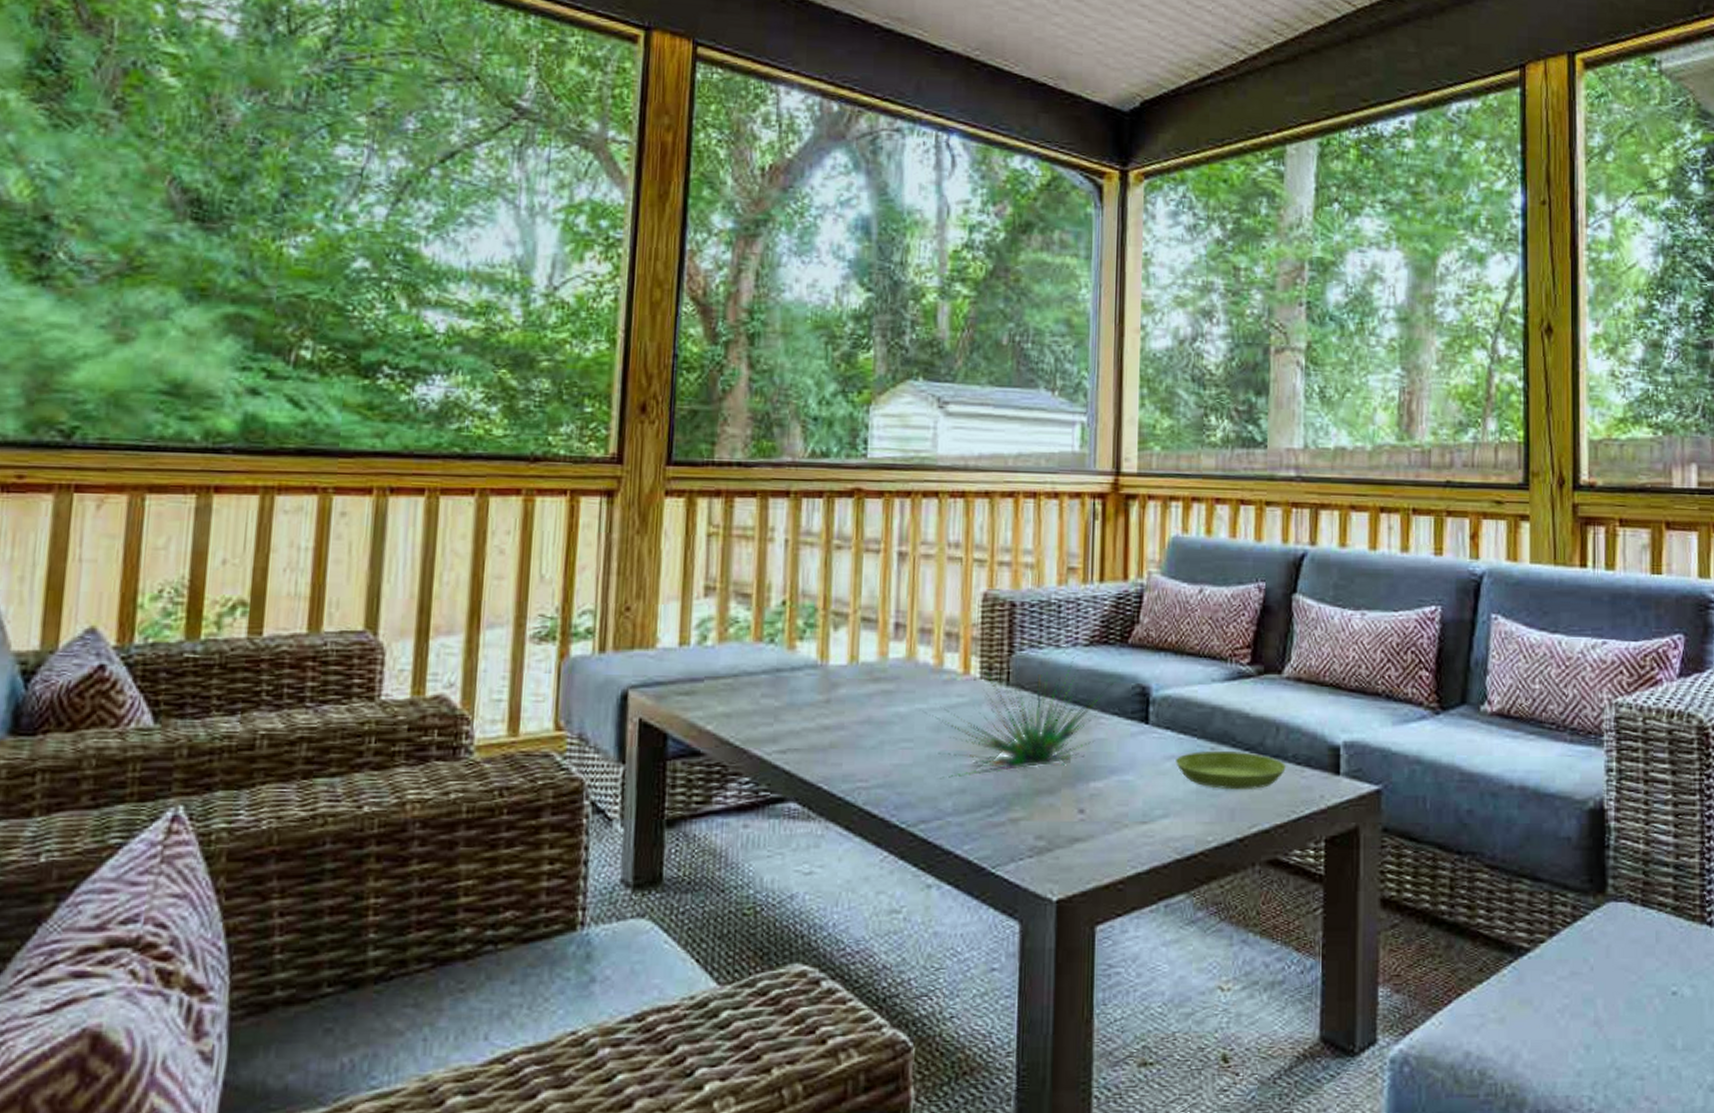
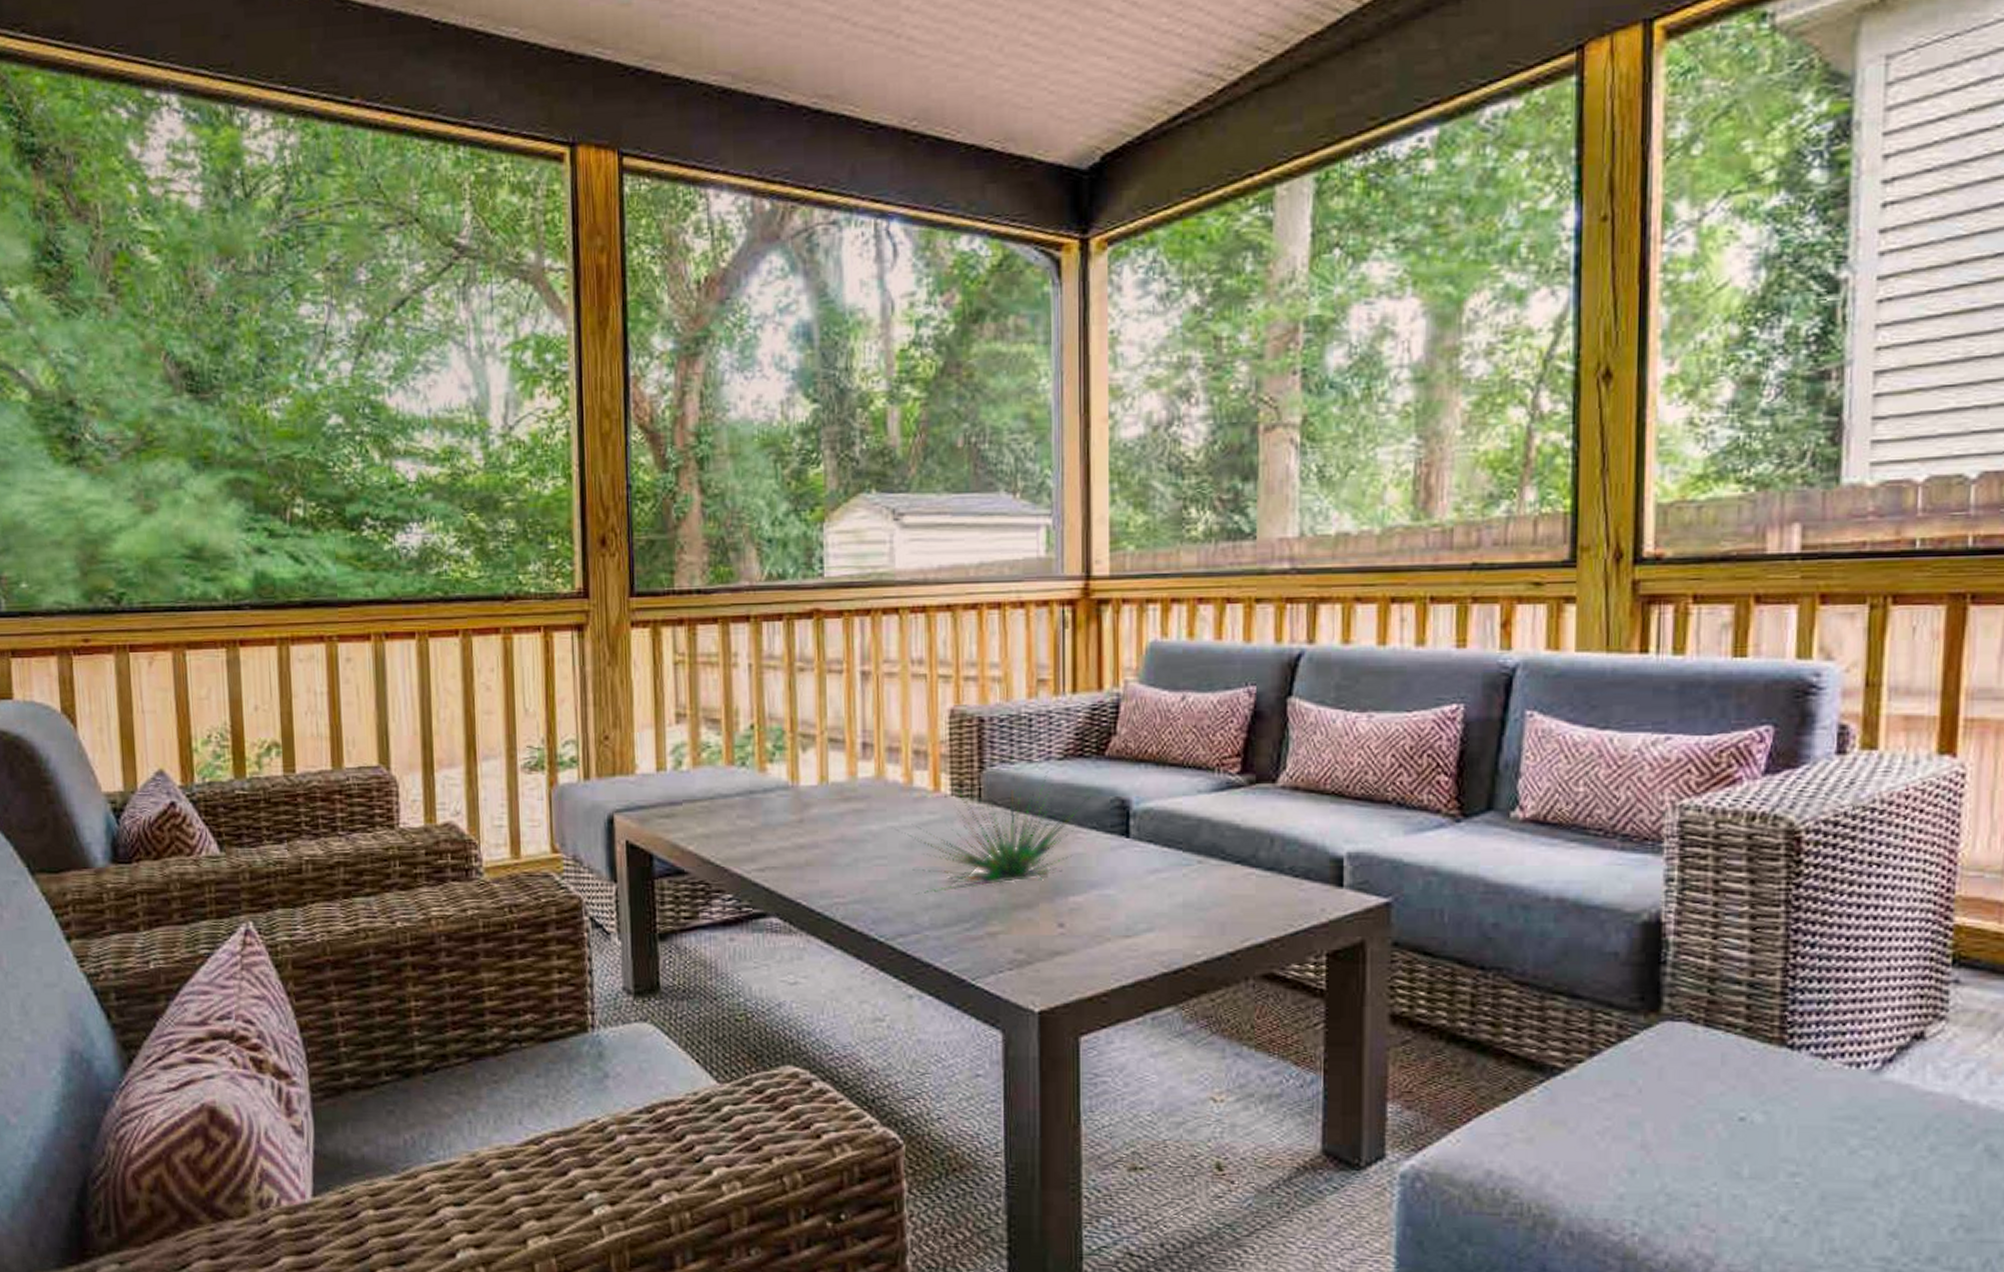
saucer: present [1176,751,1286,790] -> none [1160,865,1282,904]

